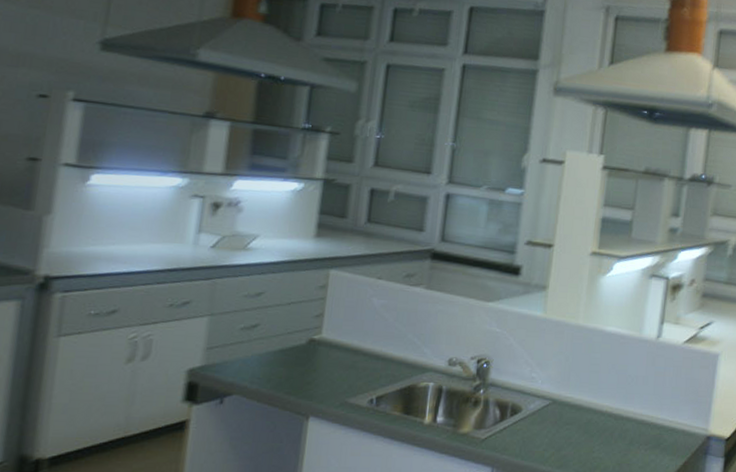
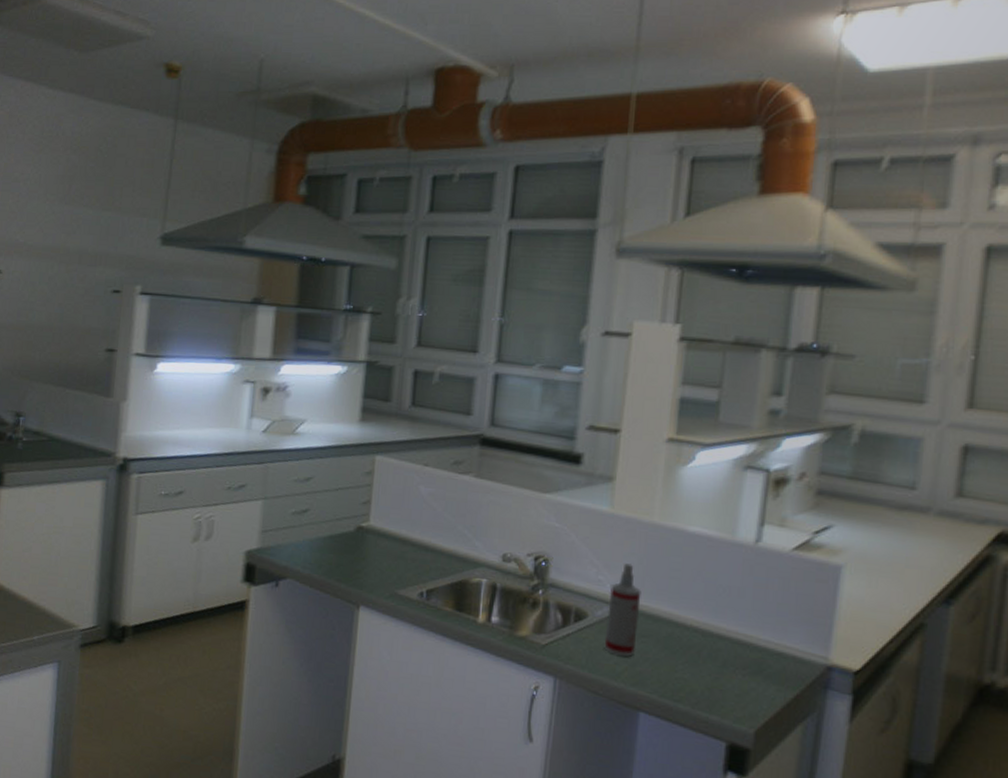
spray bottle: none [535,361,567,443] -> present [604,563,641,657]

